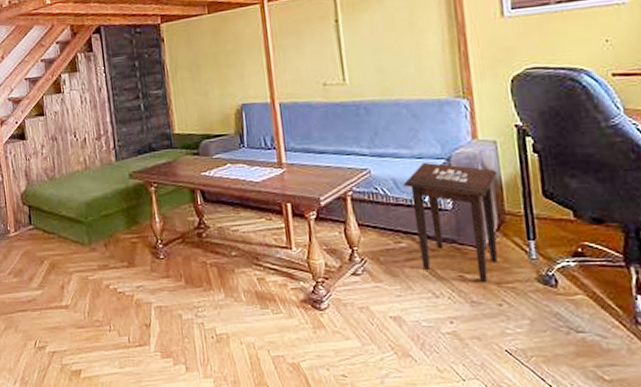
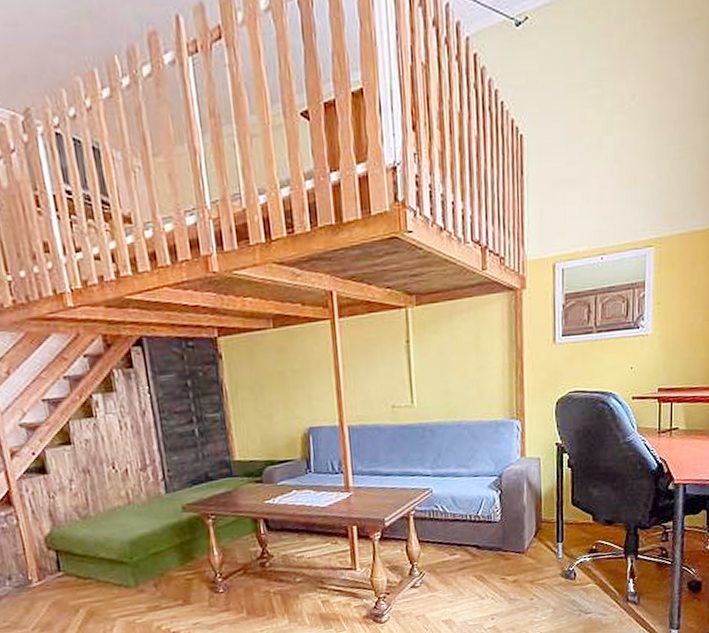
side table: present [403,162,498,283] -> none [461,479,539,583]

